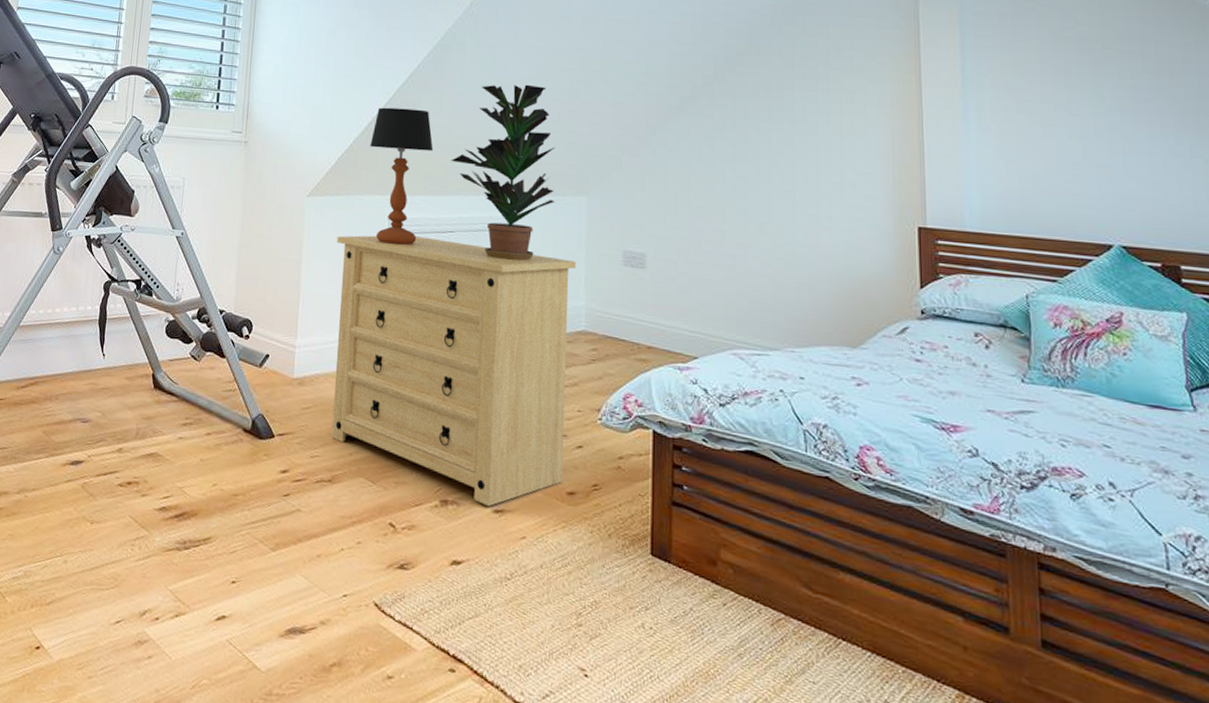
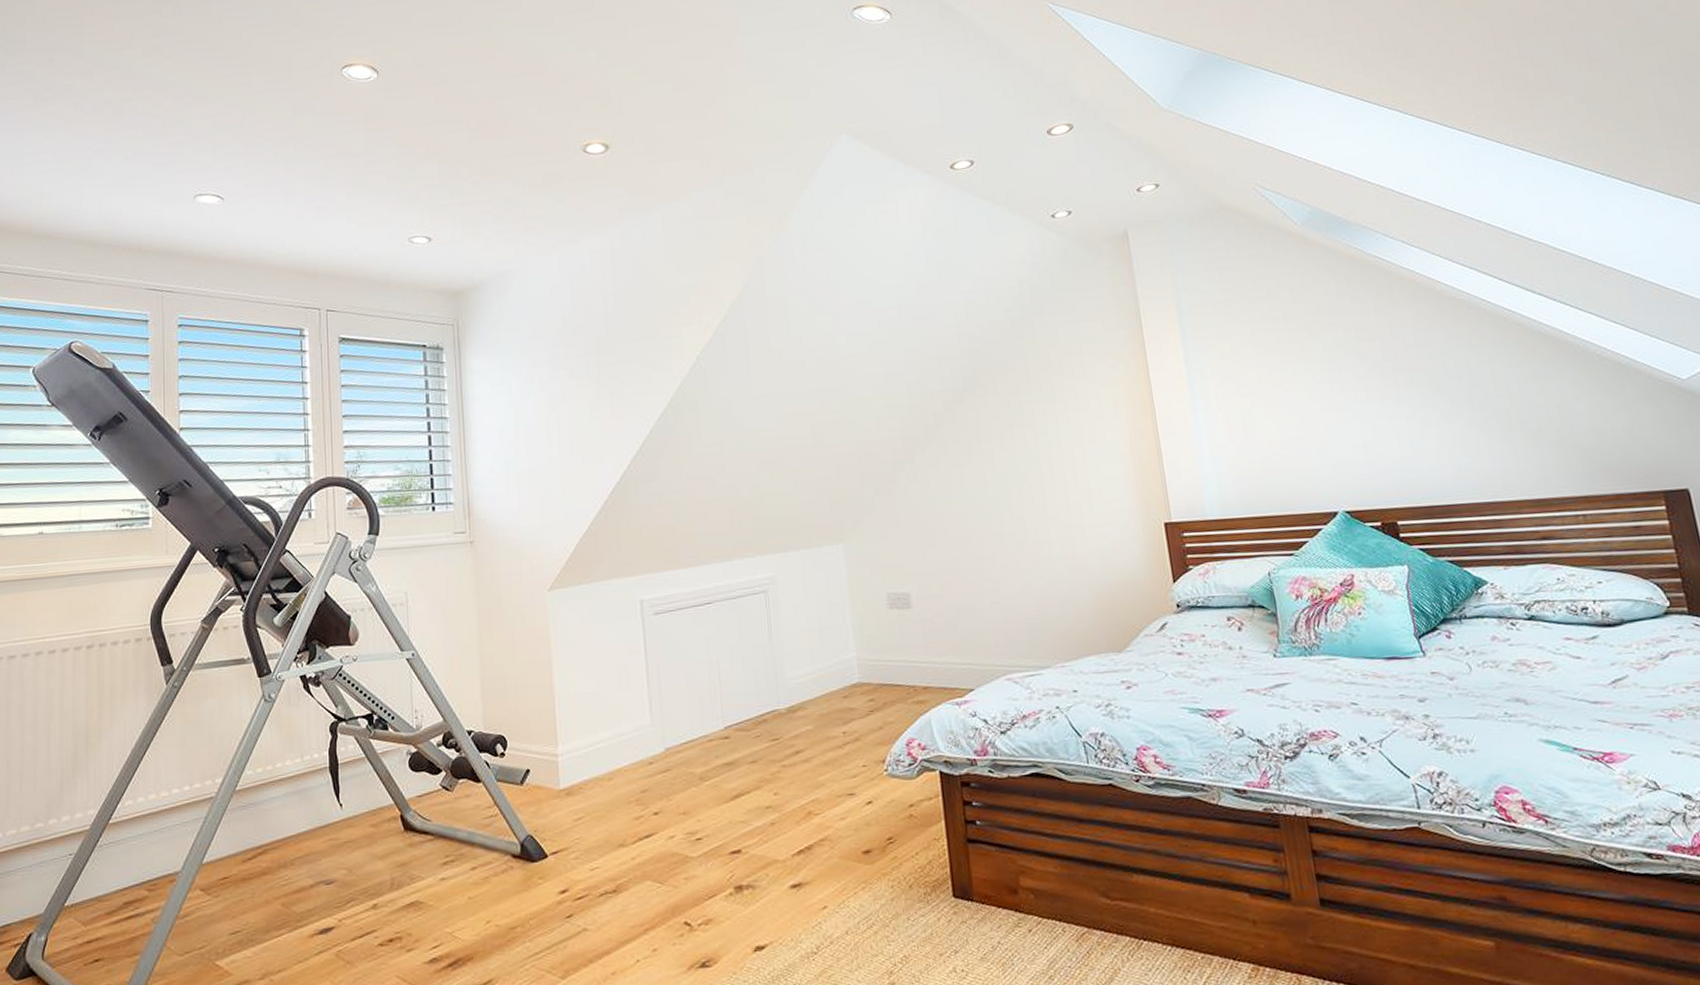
dresser: present [332,235,577,507] -> none [587,612,857,884]
table lamp: present [370,107,434,245] -> none [609,478,678,627]
potted plant: present [451,84,555,261] -> none [698,435,812,624]

